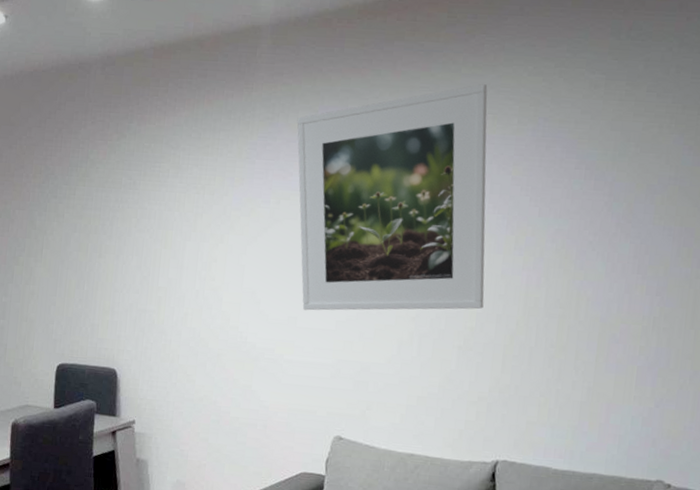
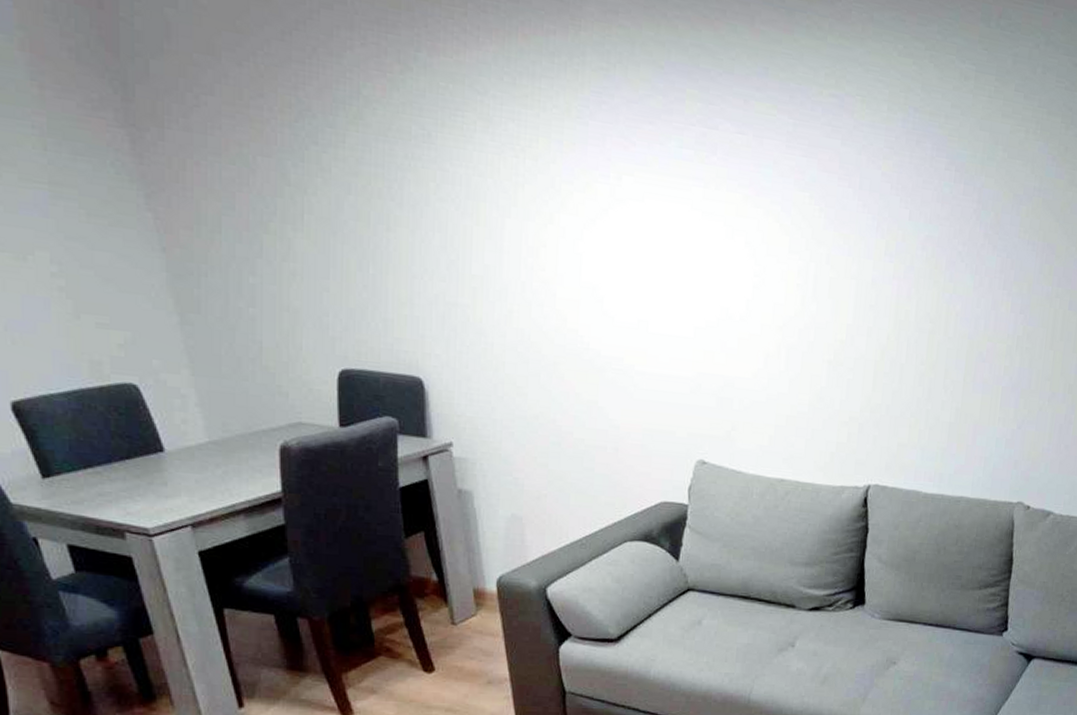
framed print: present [297,84,488,311] -> none [638,58,856,320]

